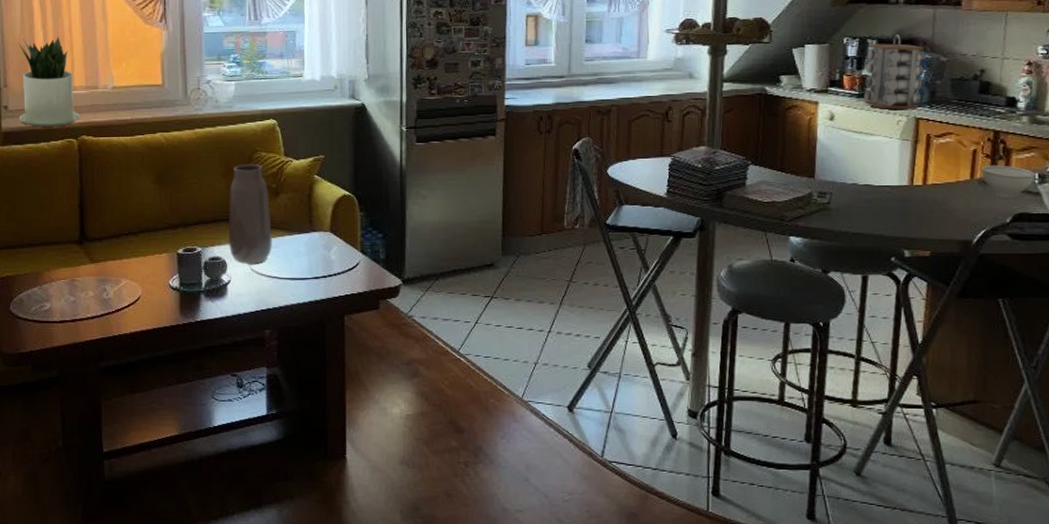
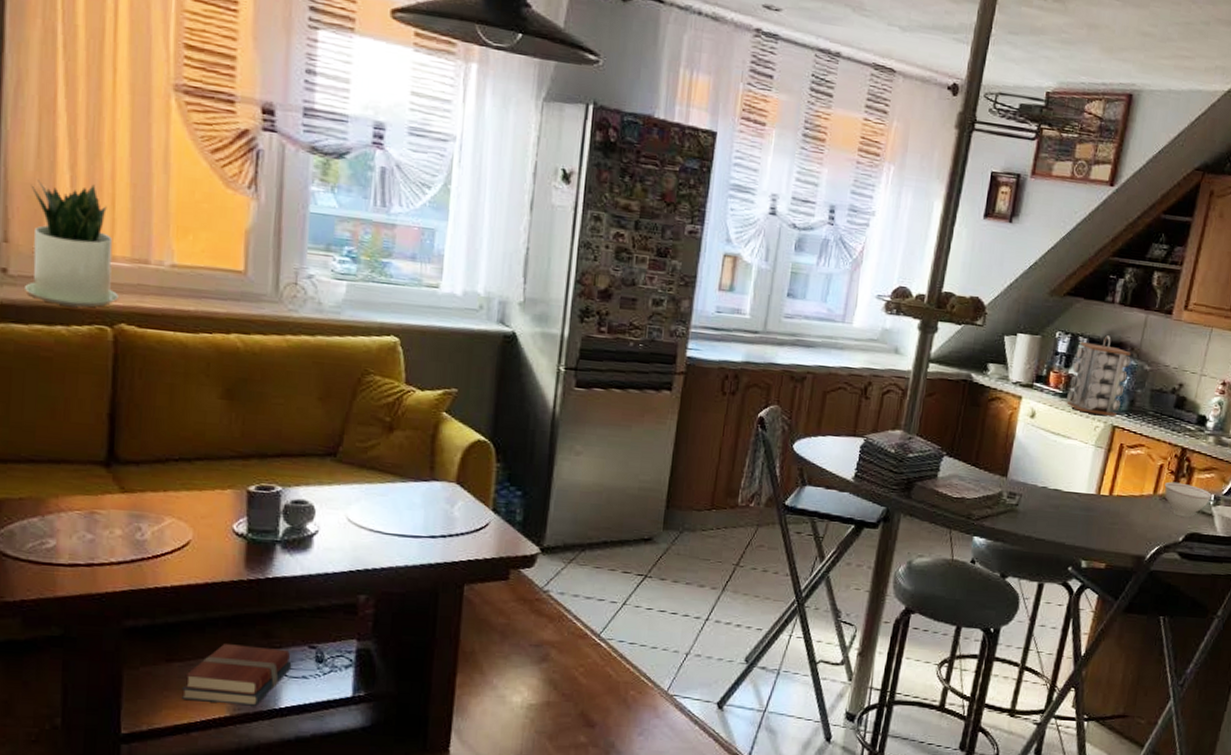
books: none [142,376,220,426] -> present [181,644,292,706]
vase: present [228,163,272,264] -> none [320,388,381,513]

